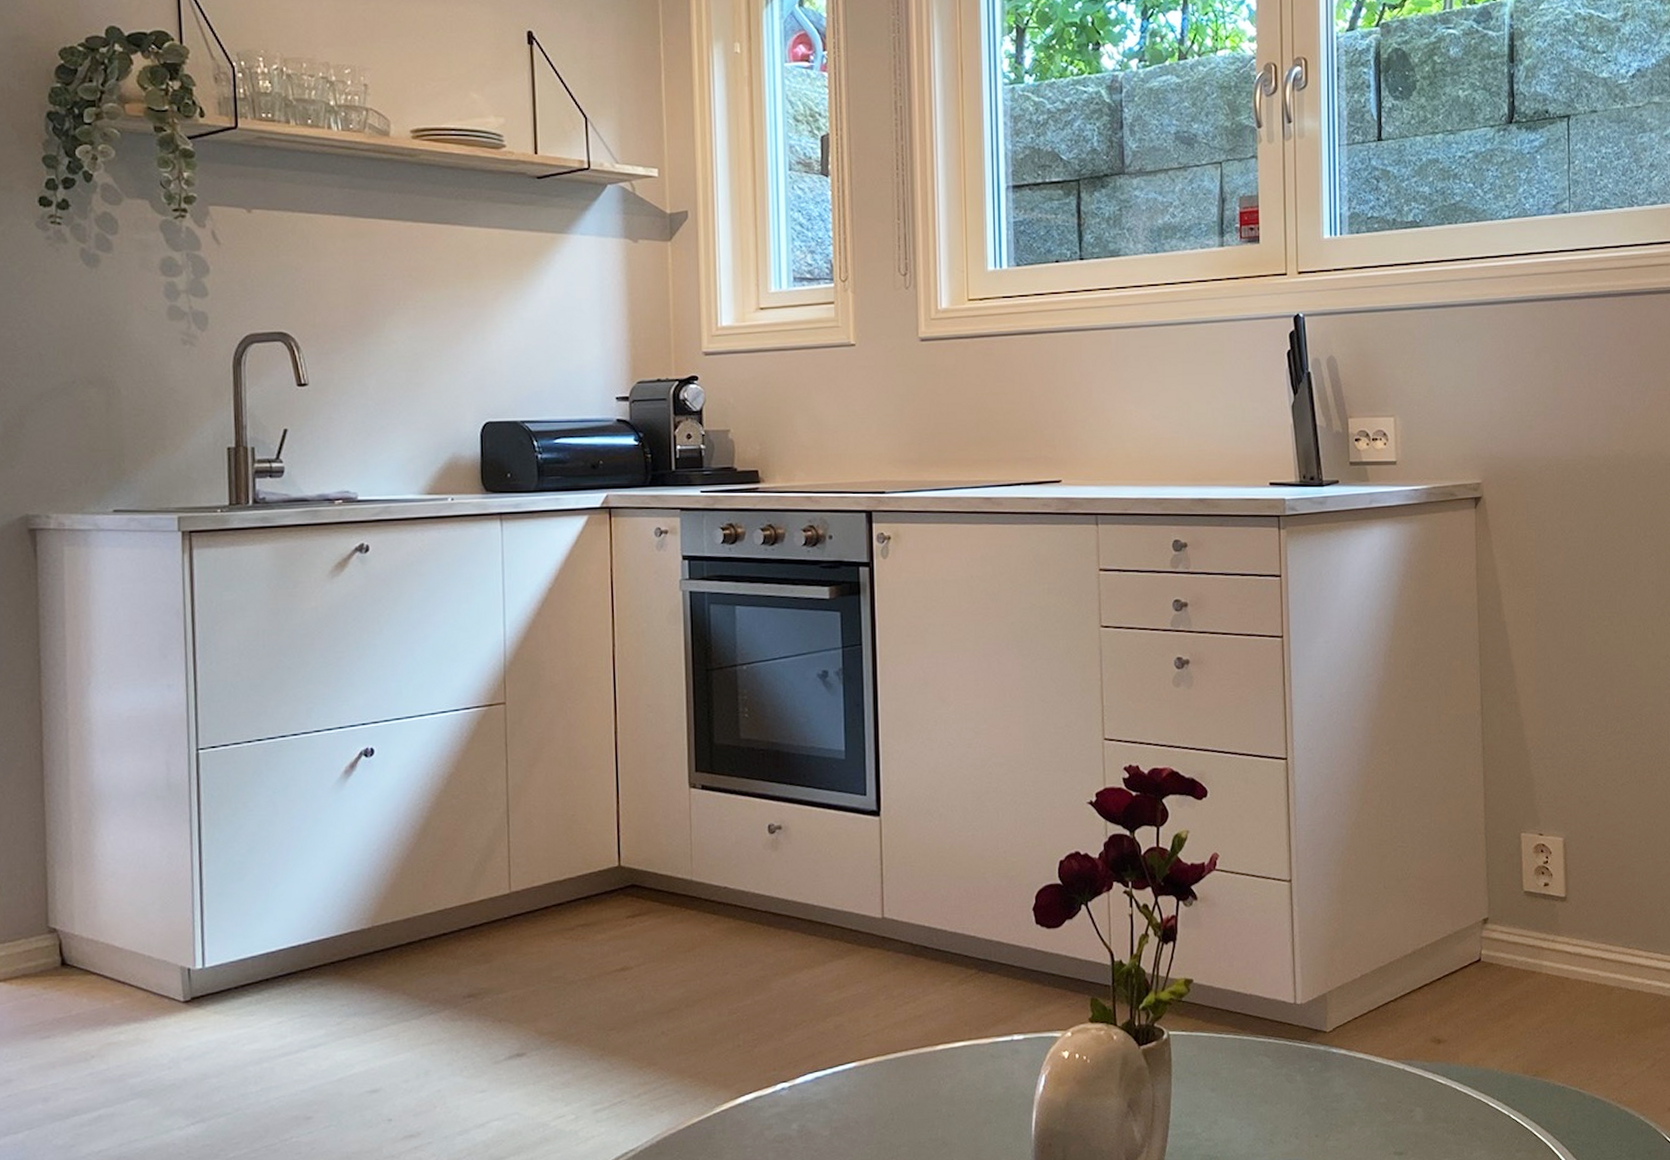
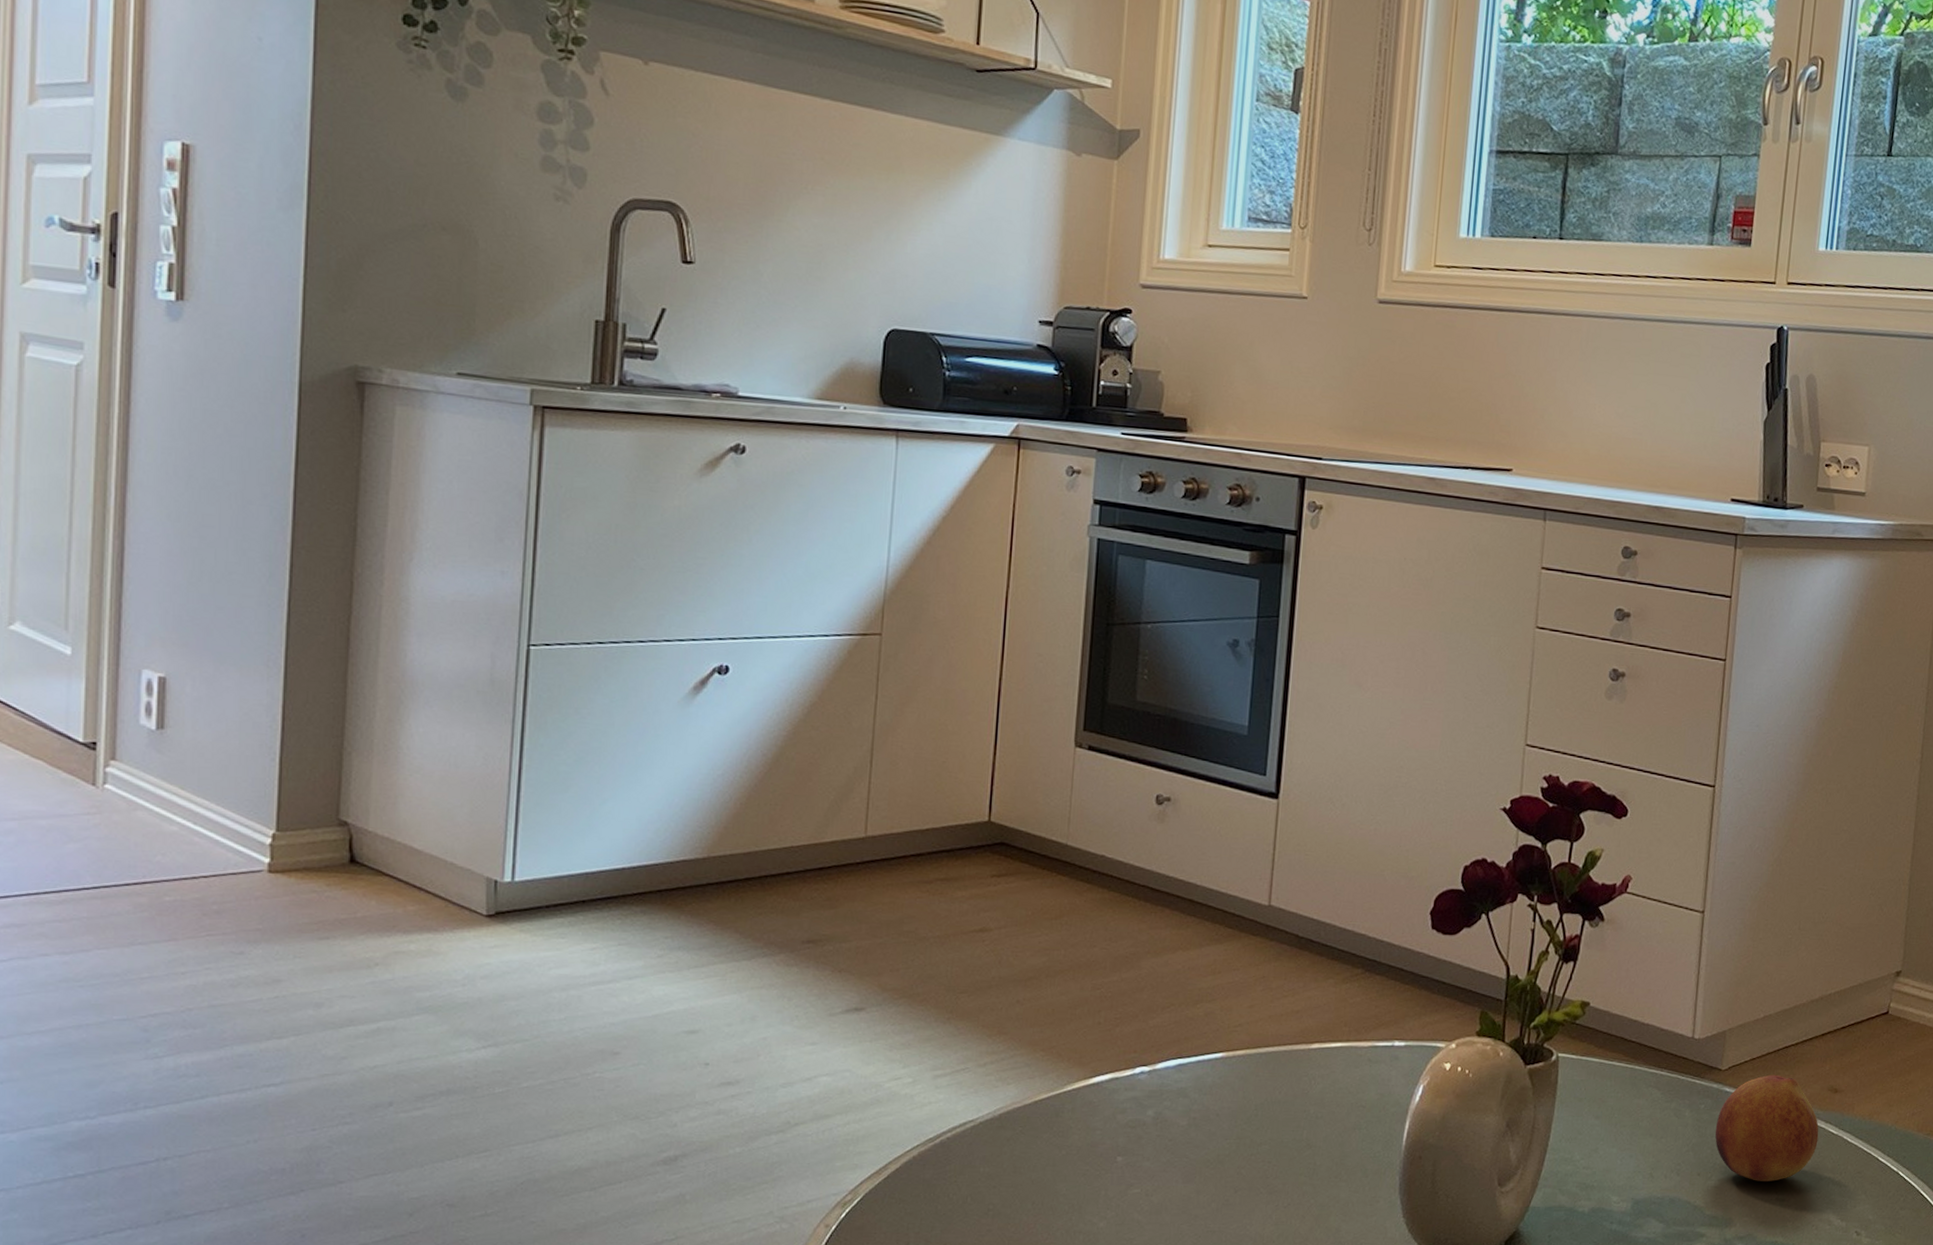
fruit: none [1327,1031,1428,1138] -> present [1715,1074,1819,1181]

